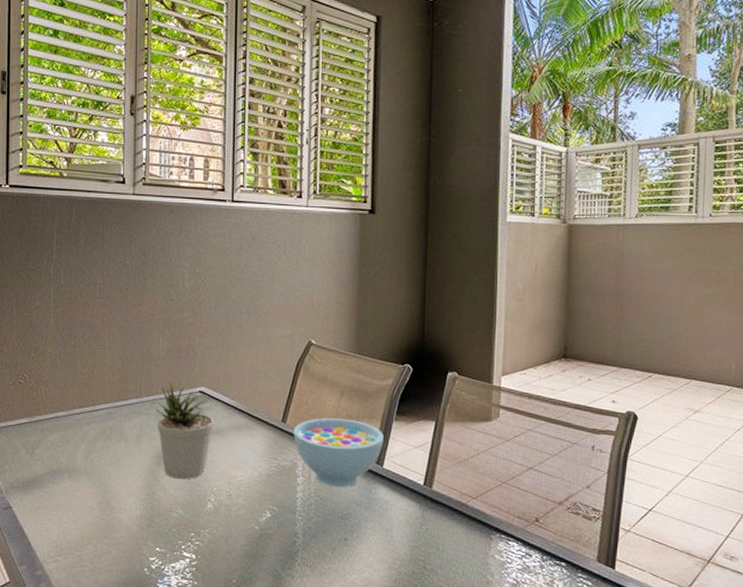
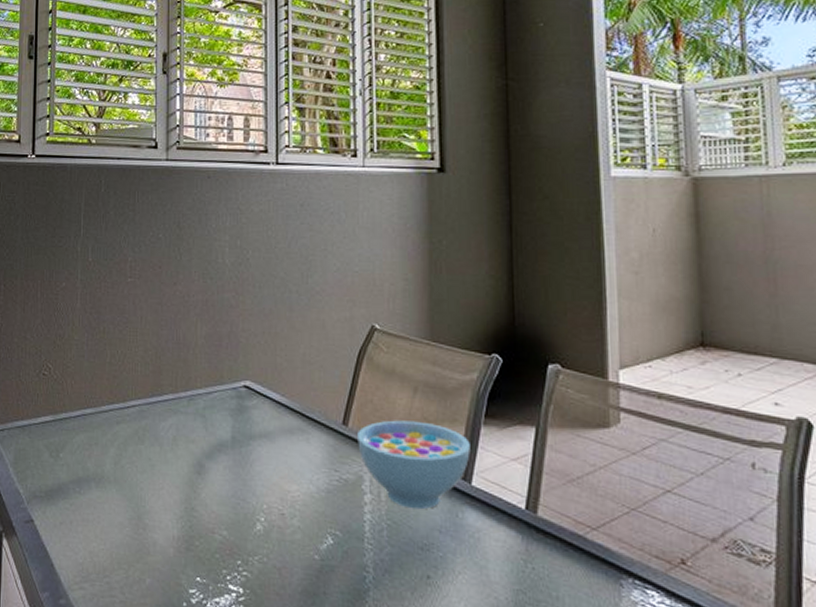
potted plant: present [156,382,214,480] -> none [194,375,262,494]

